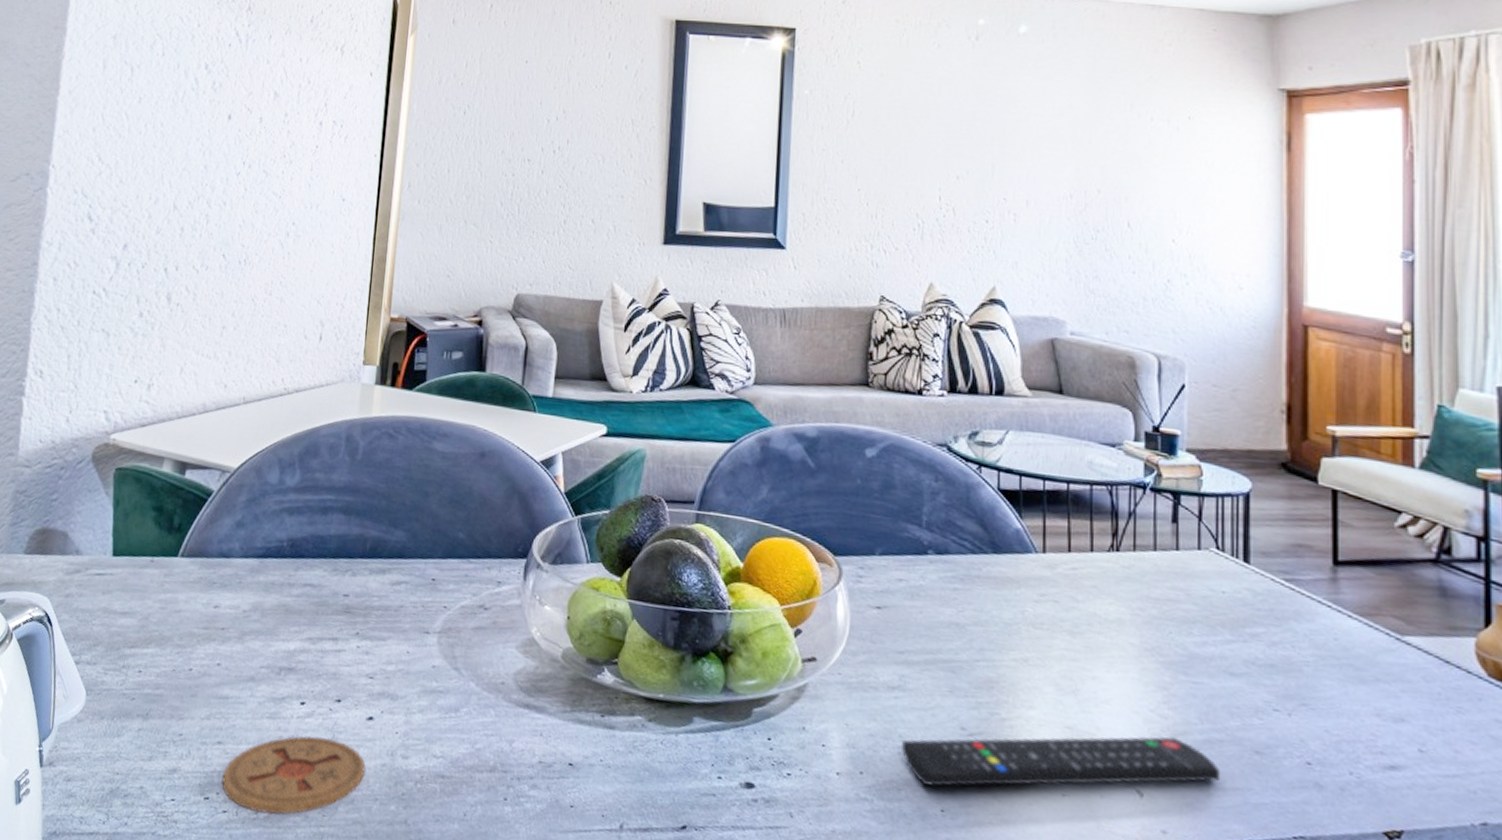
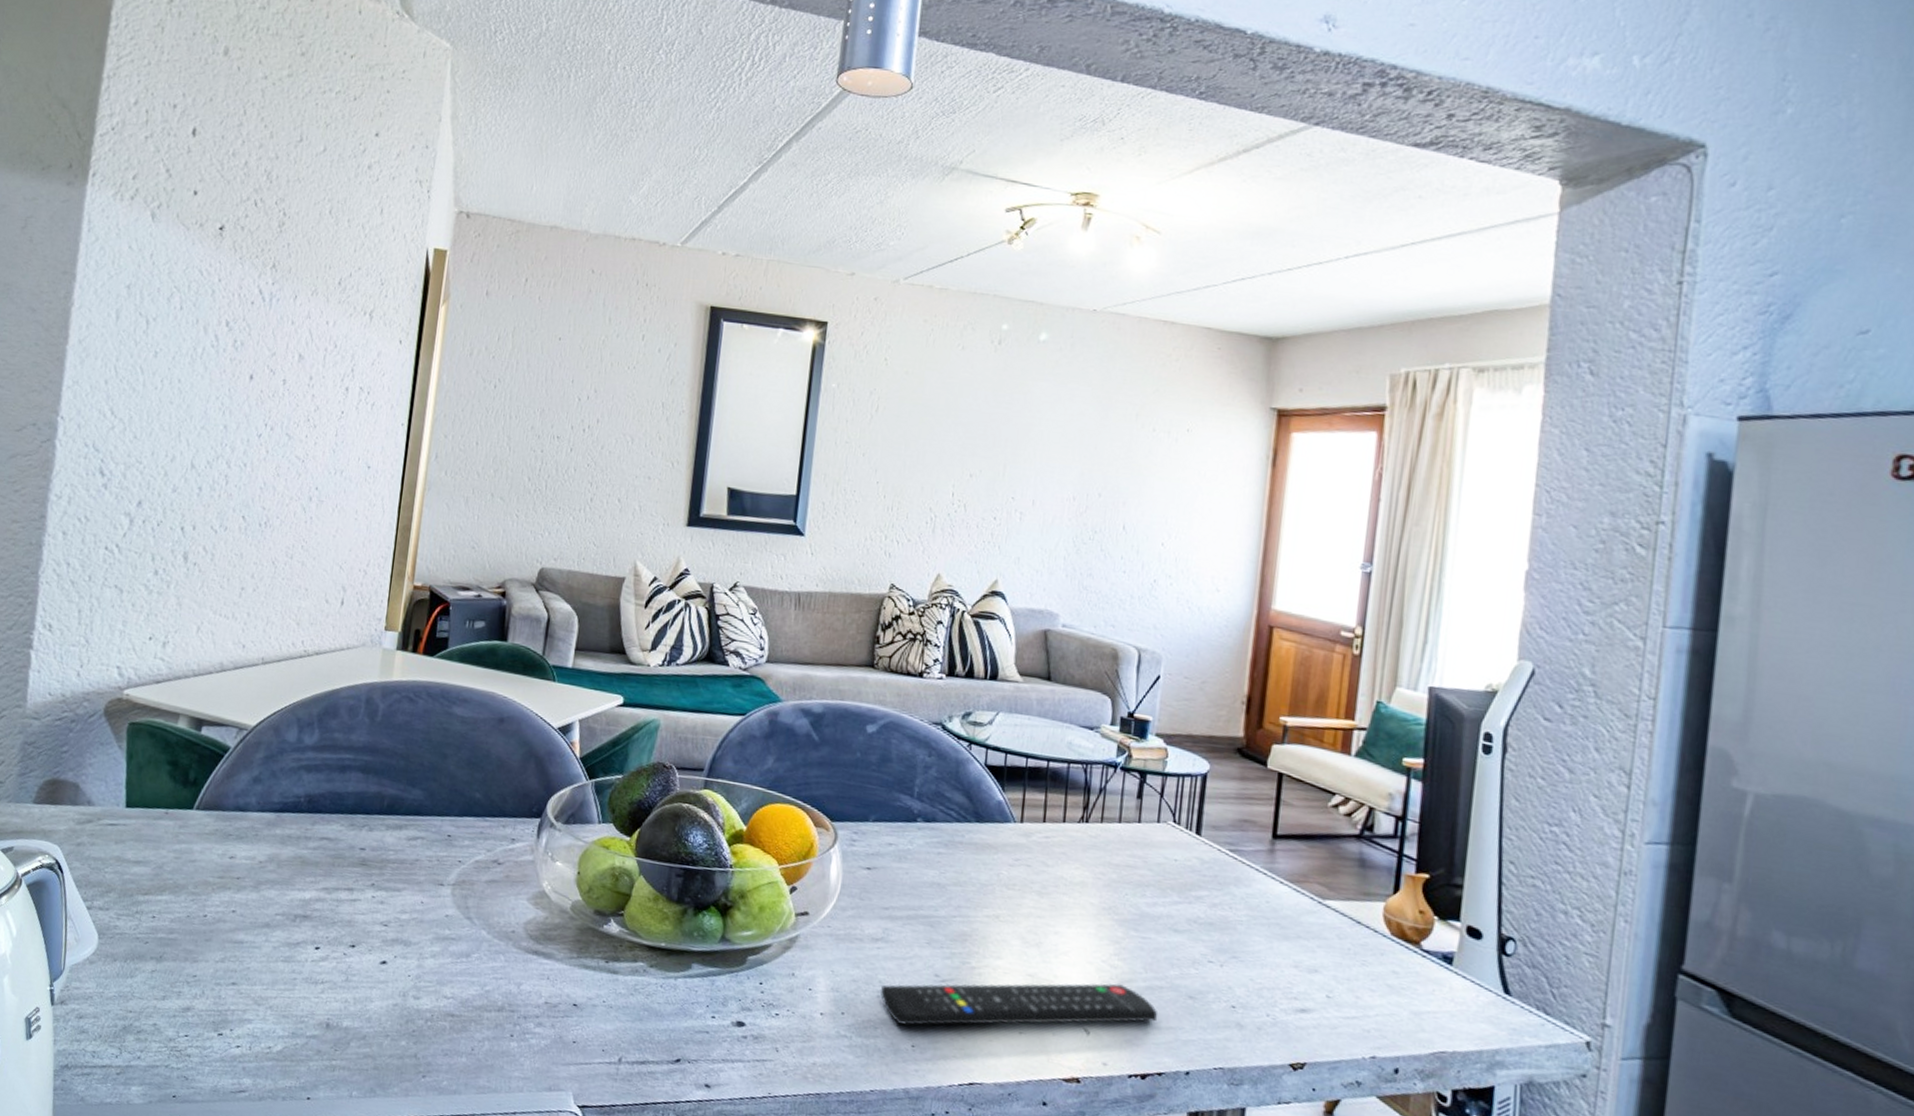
coaster: present [221,736,366,816] -> none [235,978,378,1050]

